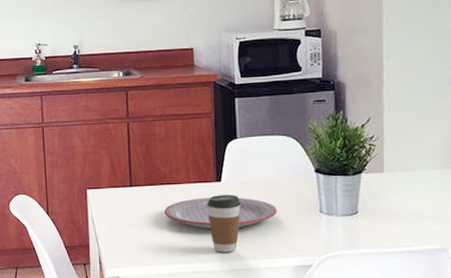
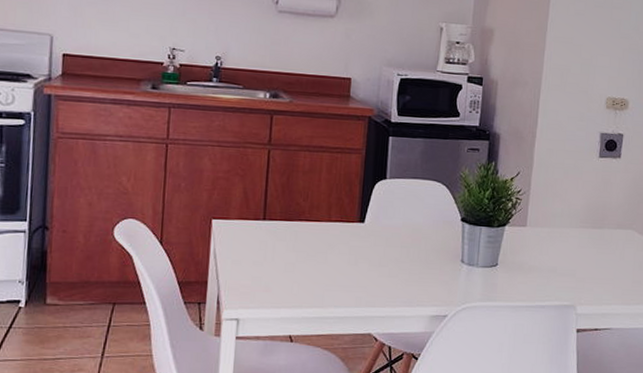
plate: present [164,197,277,229] -> none [299,238,419,272]
coffee cup: present [207,195,241,252] -> none [346,237,383,298]

